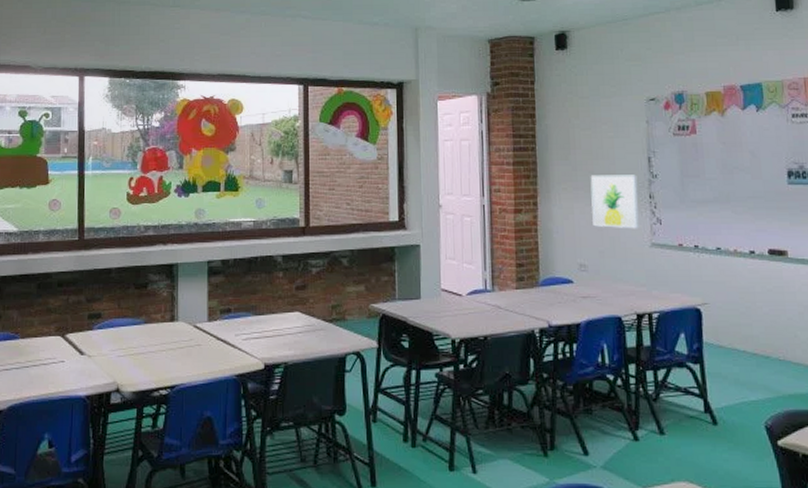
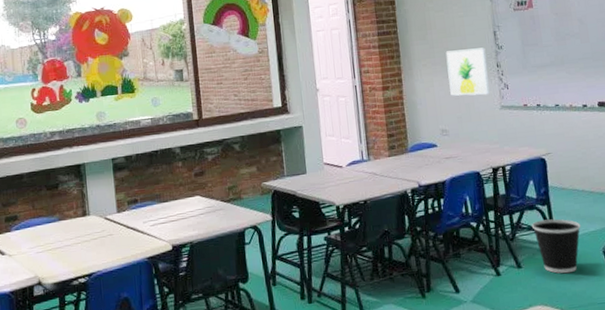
wastebasket: none [679,381,740,448] -> present [531,218,581,274]

